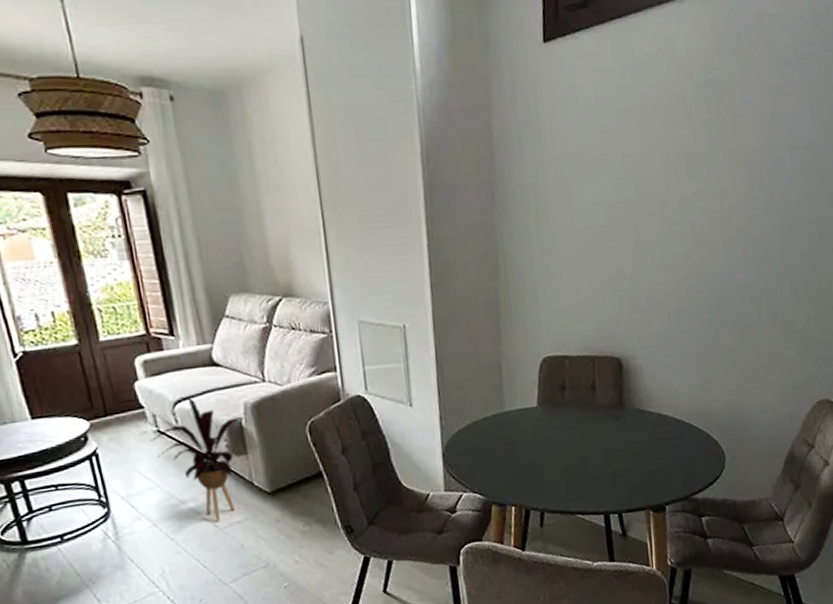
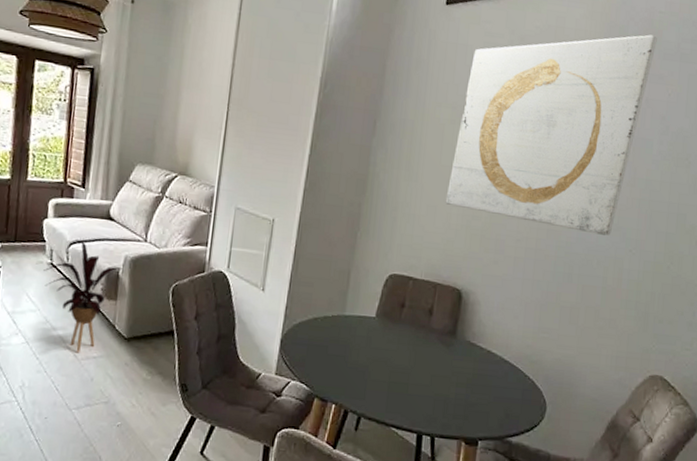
wall art: none [584,42,773,271] -> present [445,34,657,236]

